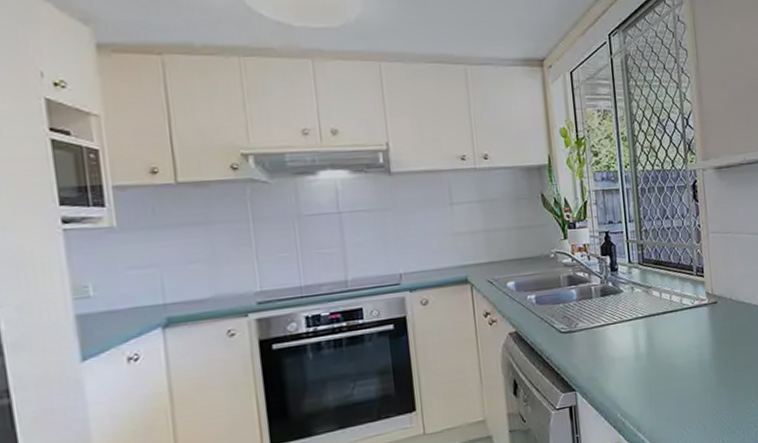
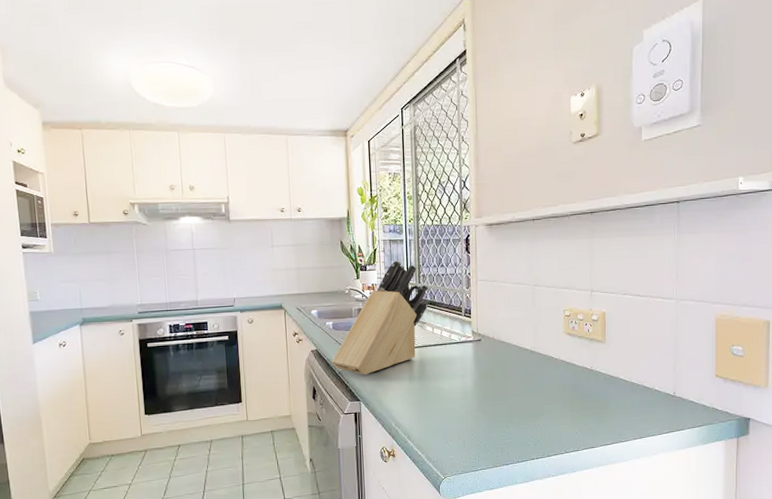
knife block: none [537,213,655,358] -> present [332,260,429,375]

